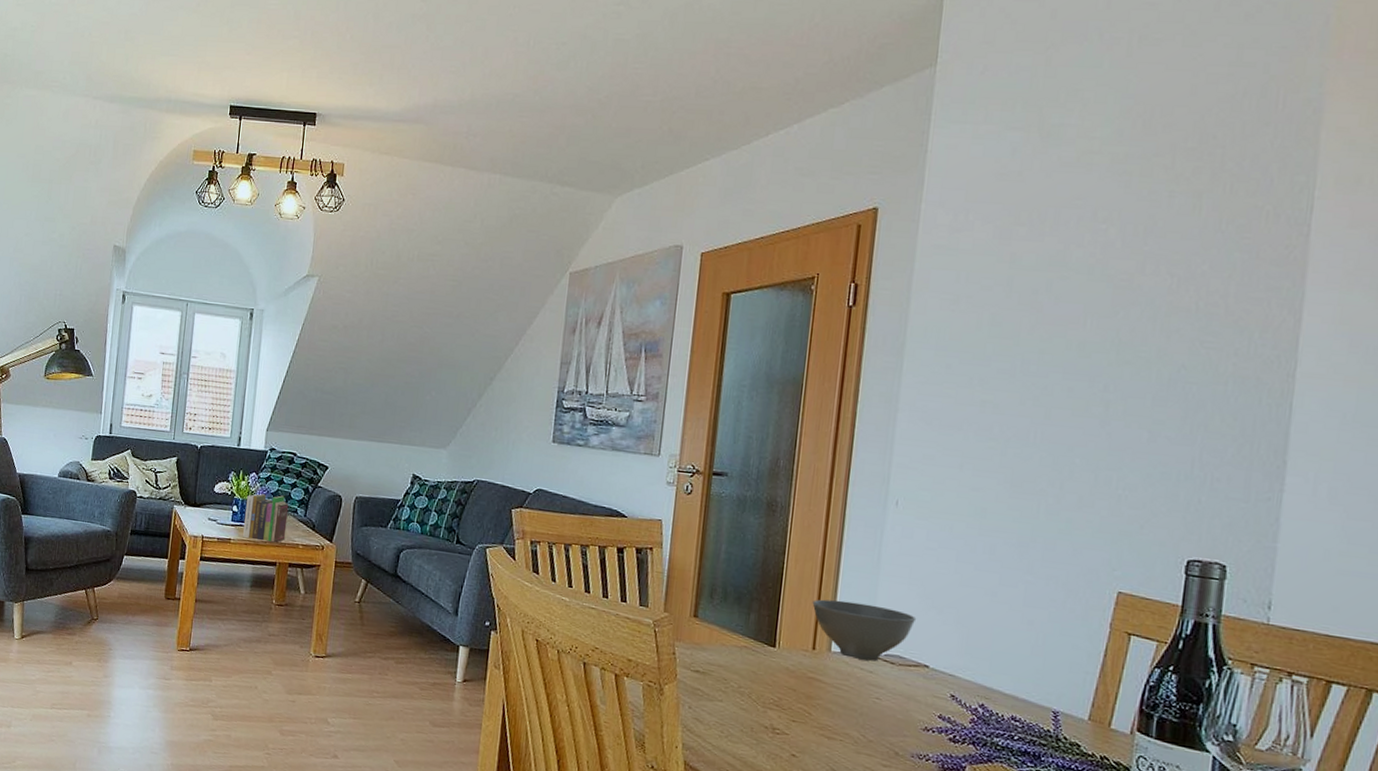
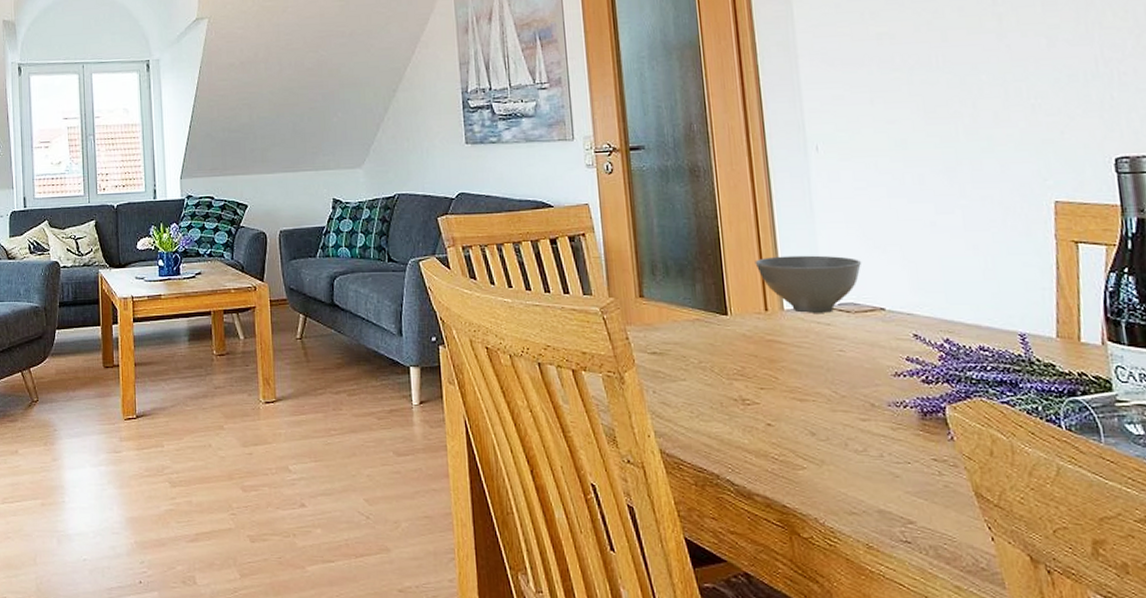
books: present [243,494,289,542] -> none [171,242,216,292]

